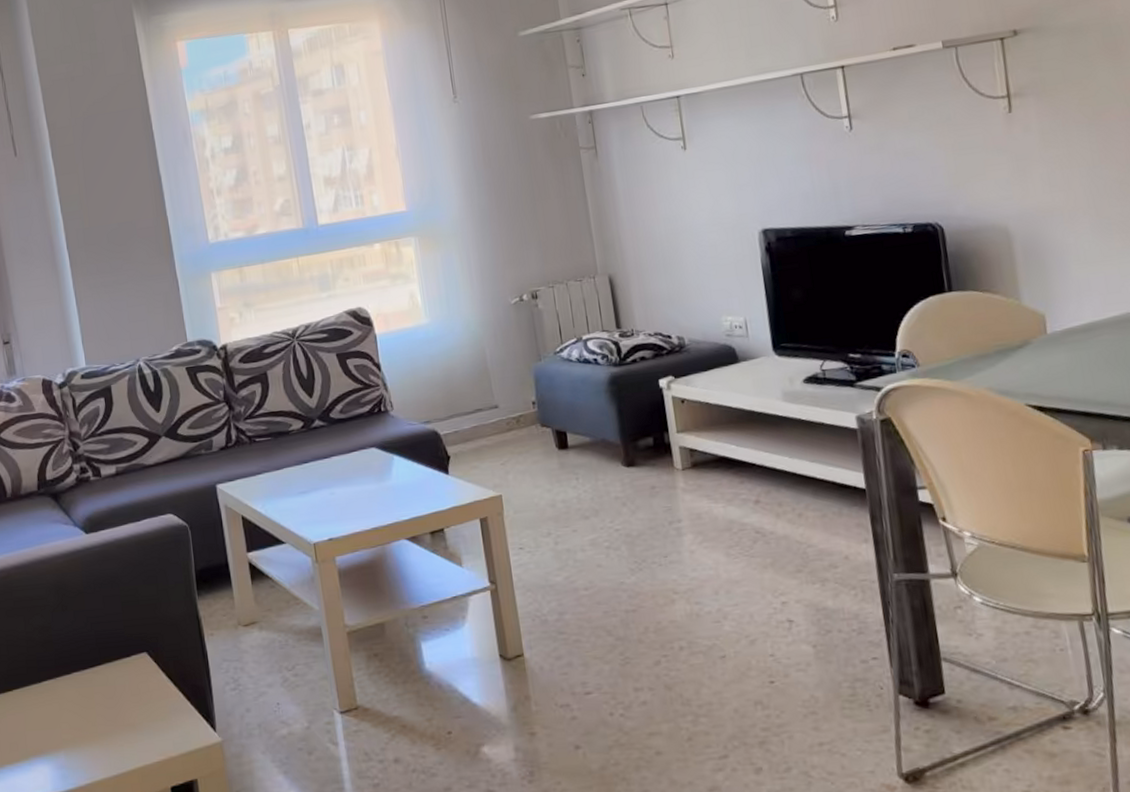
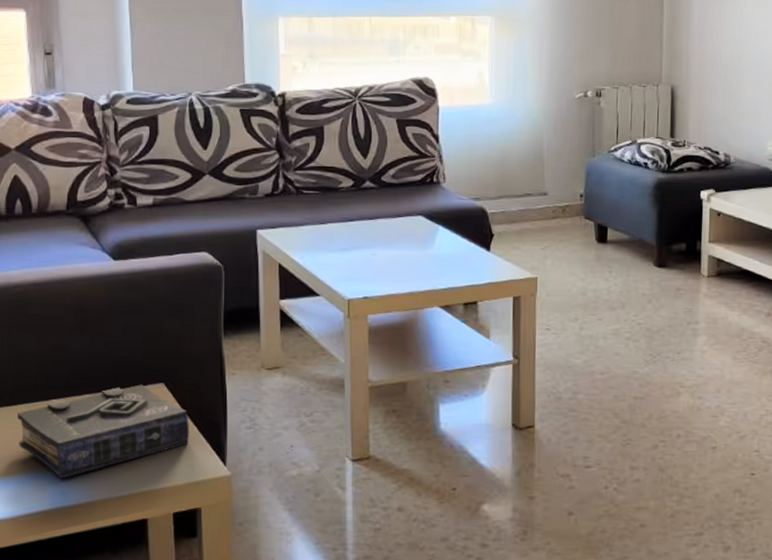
book: none [14,656,178,762] -> present [18,384,189,479]

